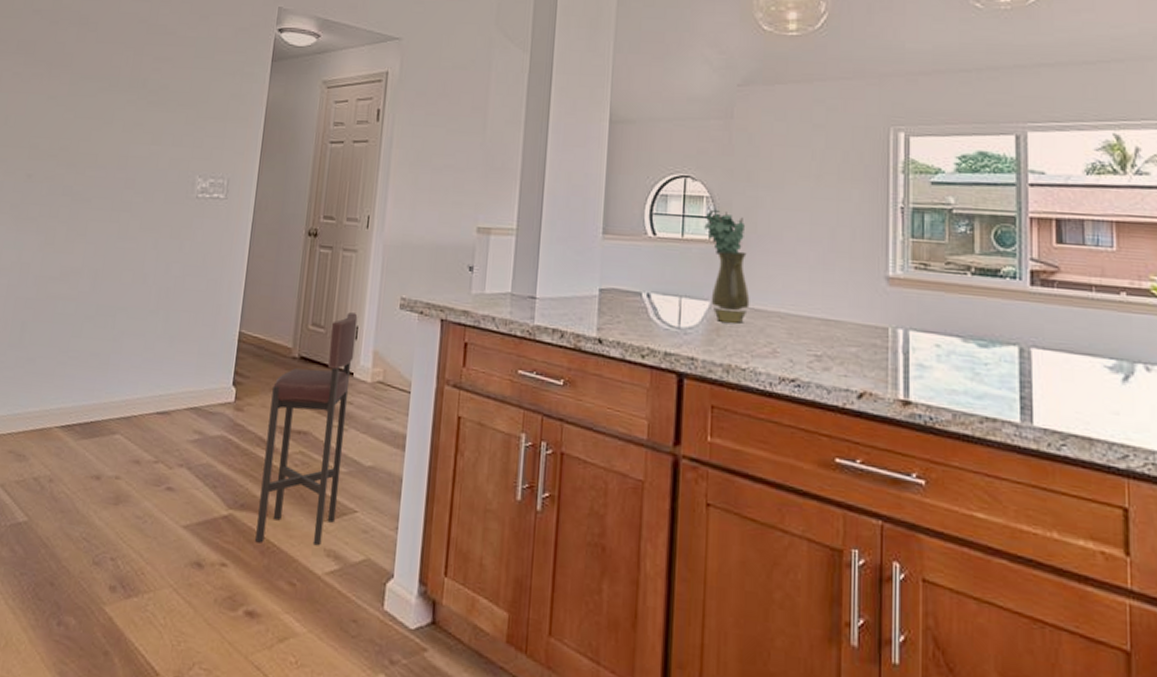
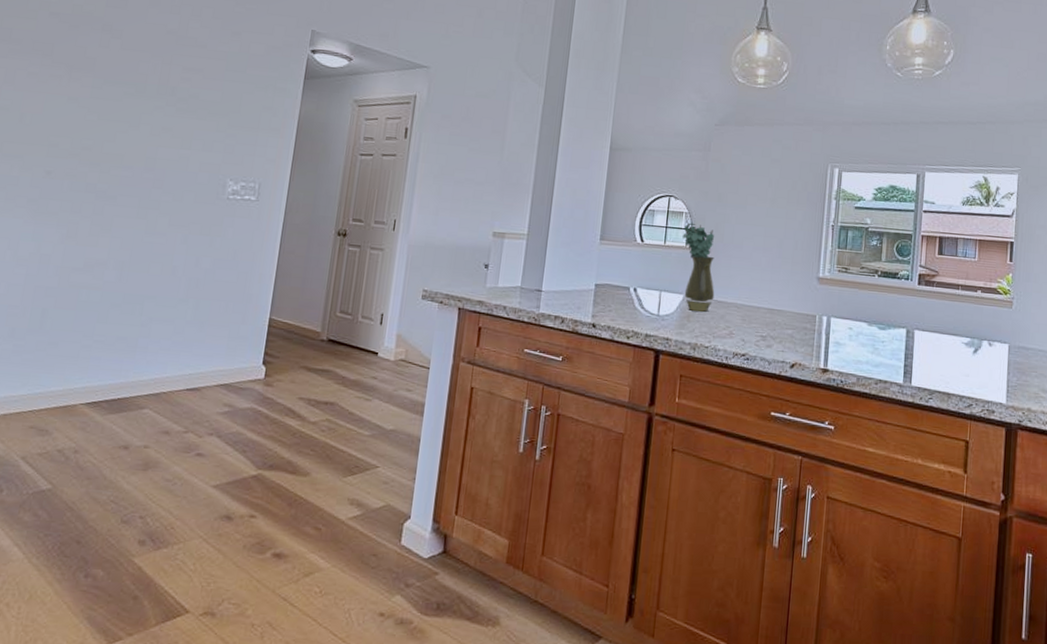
bar stool: present [255,312,358,545] -> none [283,302,383,497]

